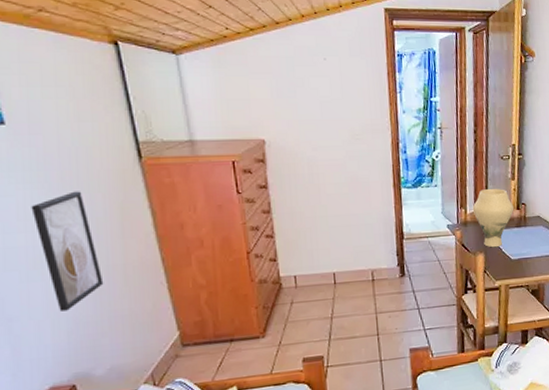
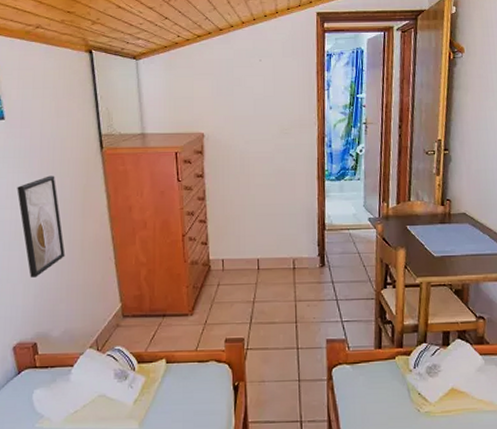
vase: present [472,189,514,248] -> none [395,184,438,243]

